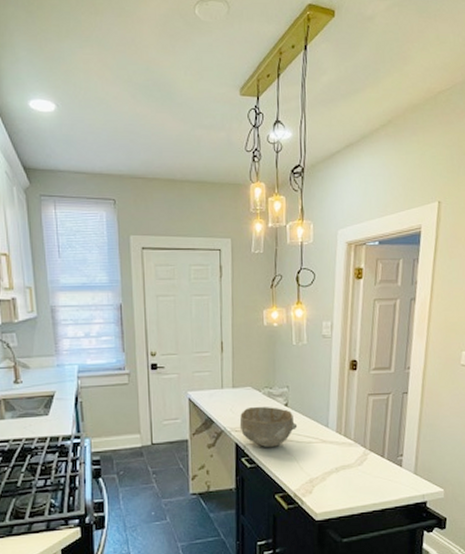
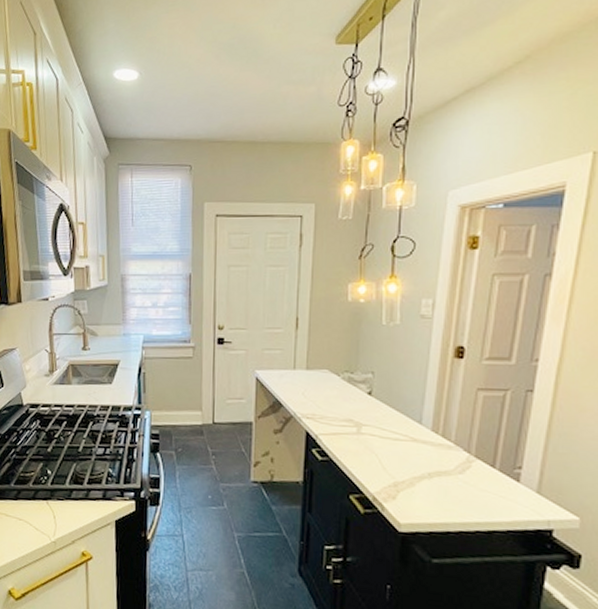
bowl: present [239,406,298,448] -> none [312,392,383,441]

